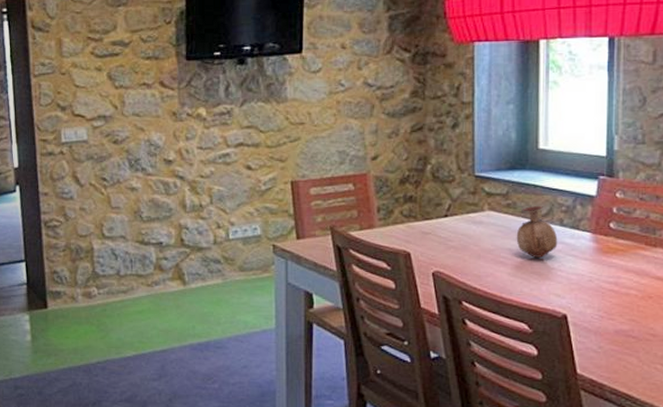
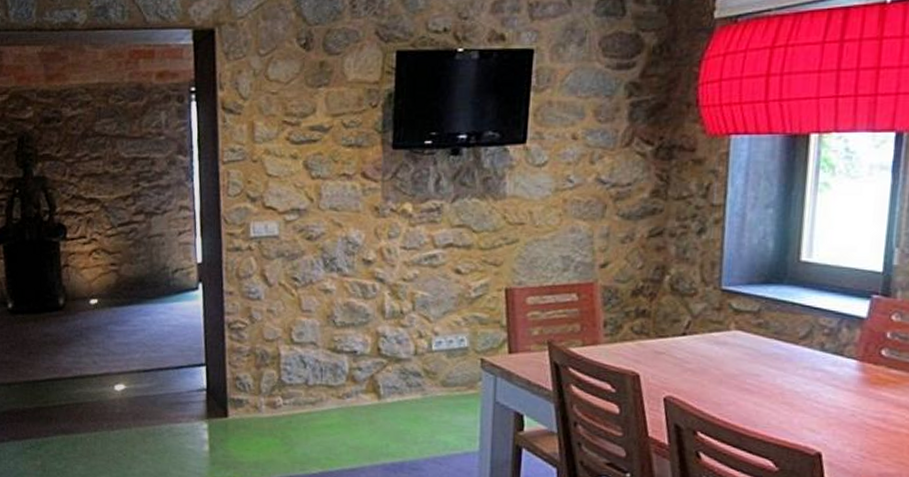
vase: present [516,205,558,258] -> none [766,326,817,386]

